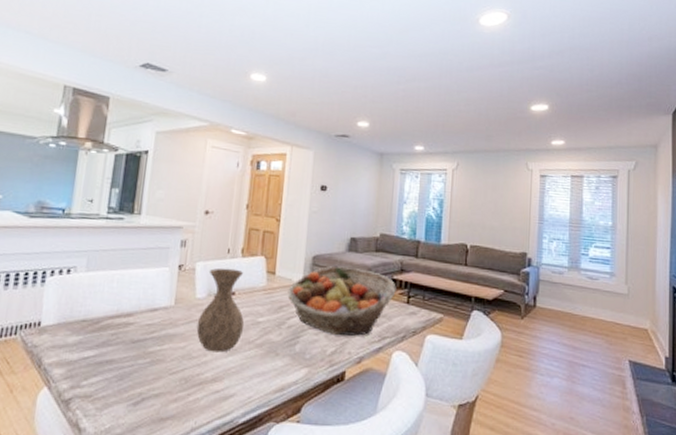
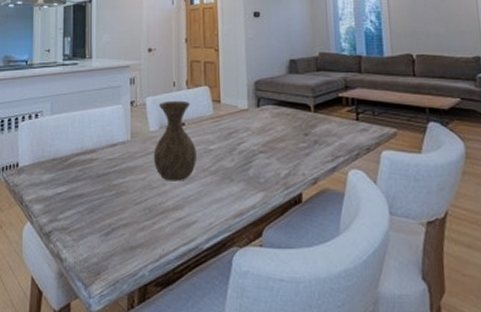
fruit basket: present [287,266,396,336] -> none [234,88,343,157]

